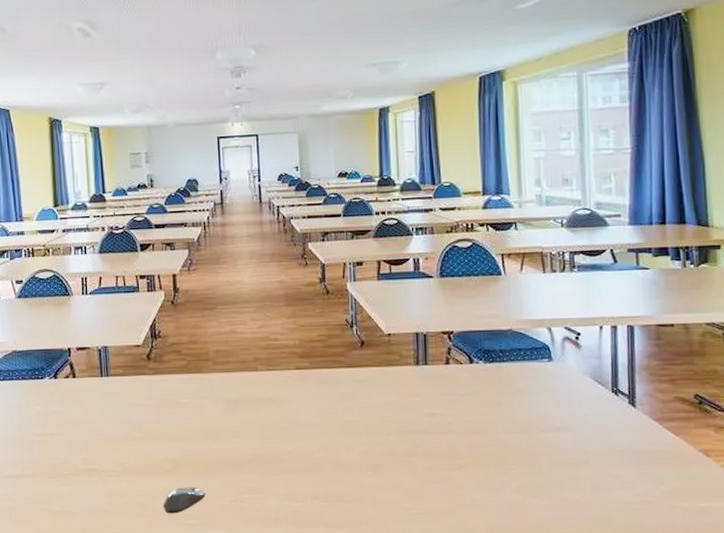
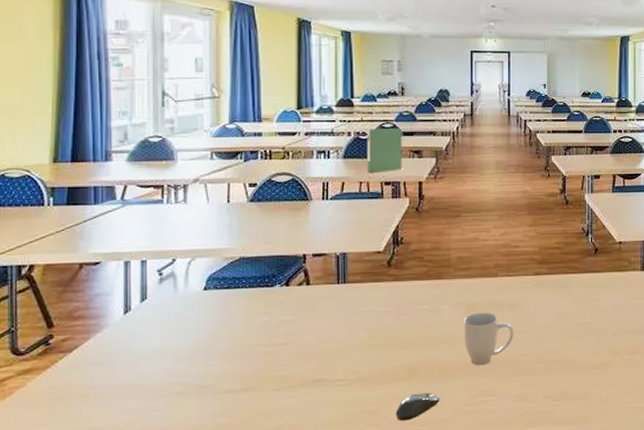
binder: none [119,221,156,267] -> present [366,128,402,173]
mug: none [224,407,278,461] -> present [463,312,514,365]

